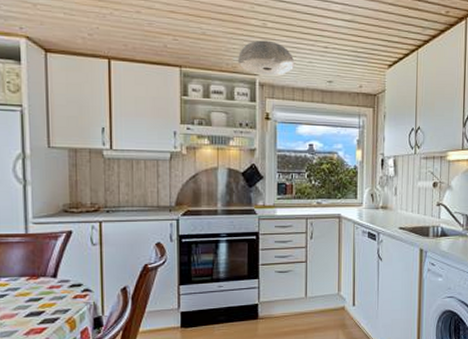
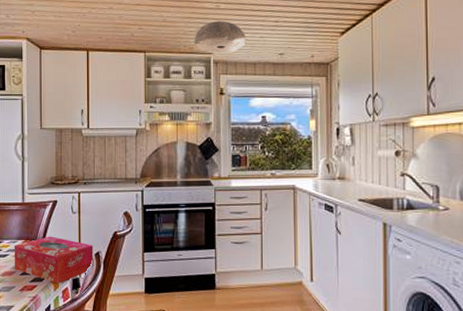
tissue box: none [15,271,120,324] -> present [14,236,94,284]

